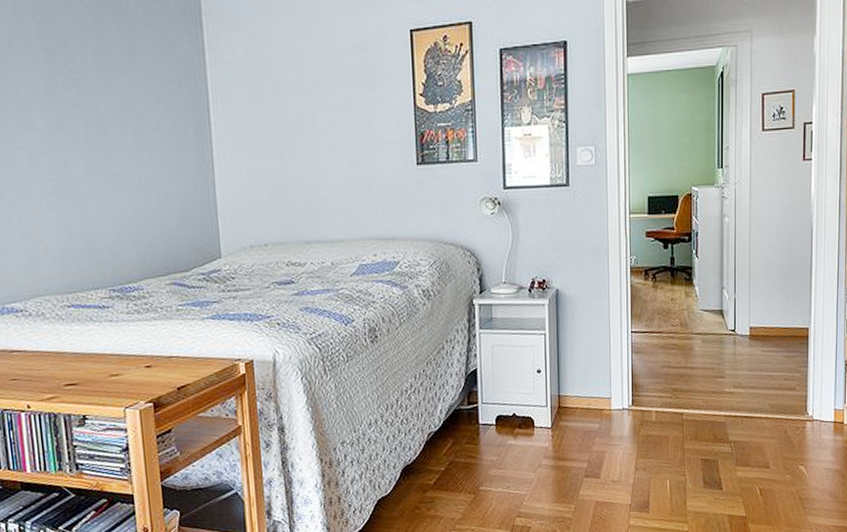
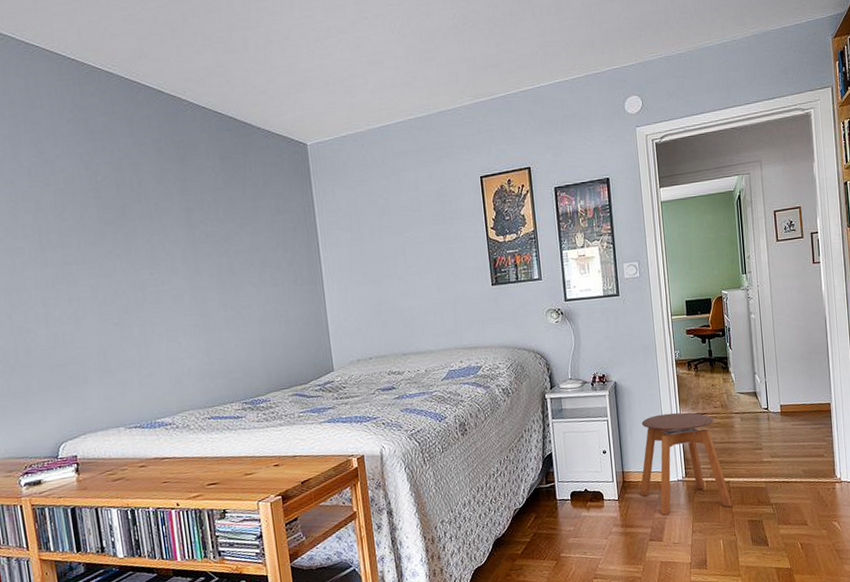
stool: none [577,329,684,448] -> present [640,412,732,515]

